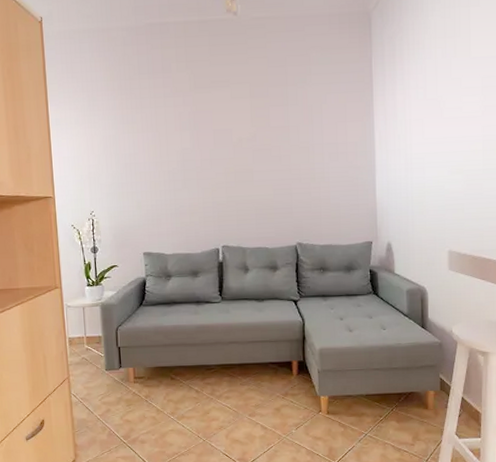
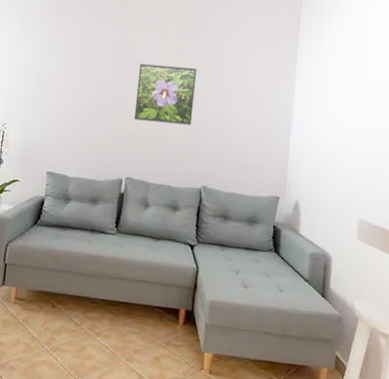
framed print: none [218,126,279,188] -> present [134,63,197,125]

